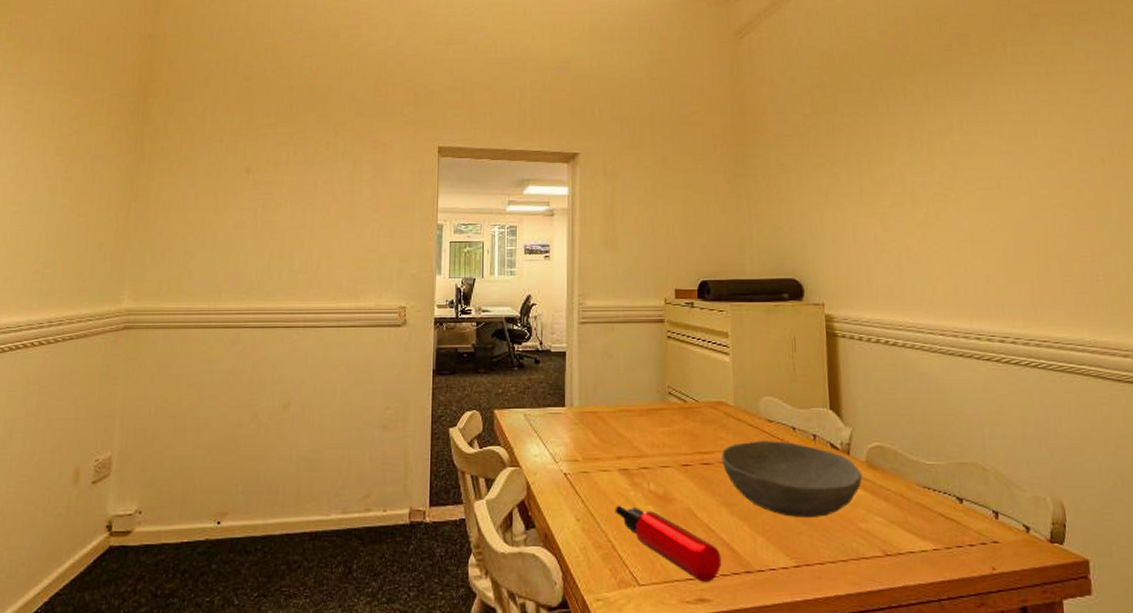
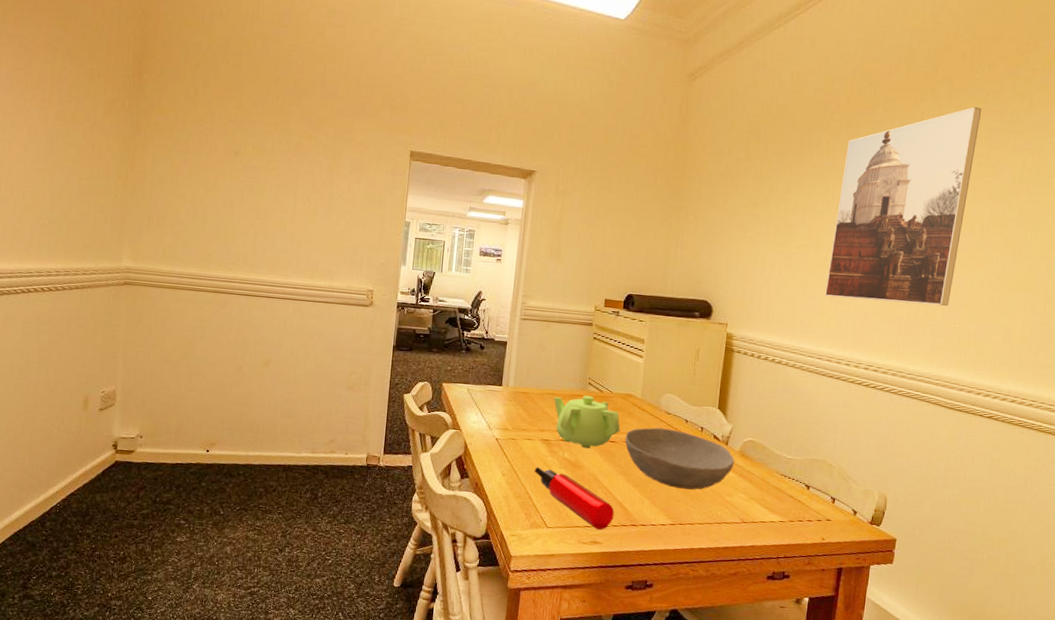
teapot: none [628,408,714,476] -> present [553,395,621,449]
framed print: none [925,30,1085,260] -> present [825,106,982,306]

